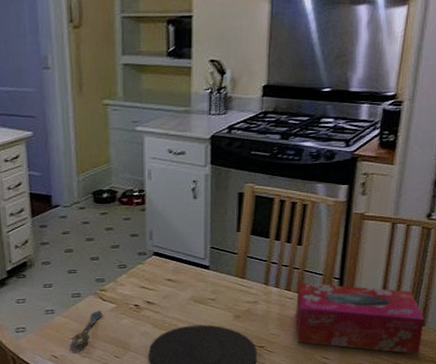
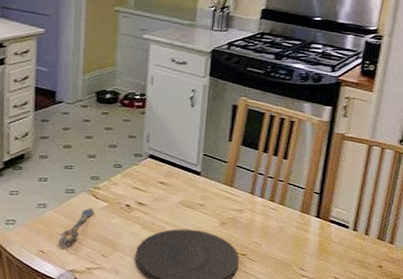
tissue box: present [296,283,424,355] -> none [277,195,393,271]

